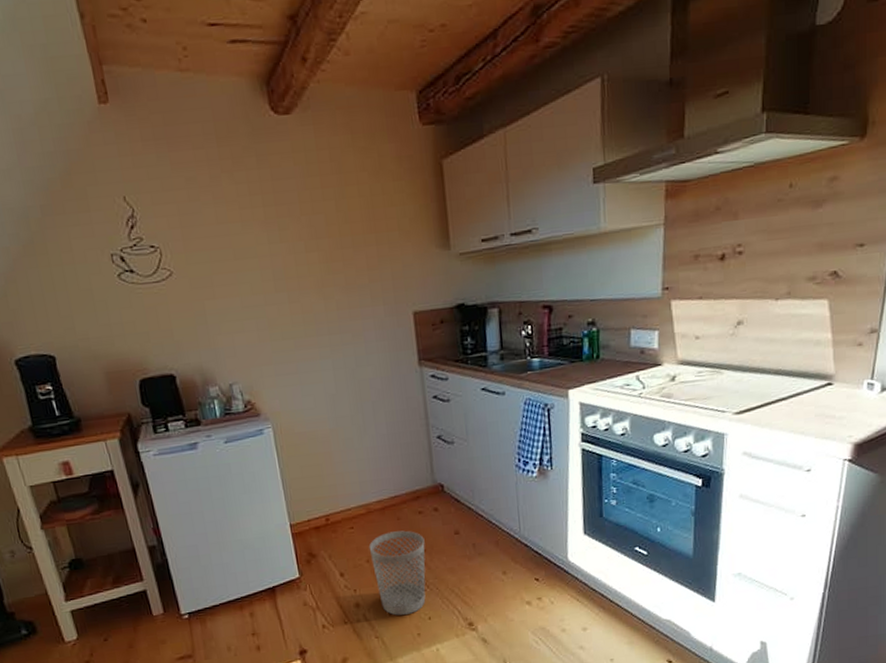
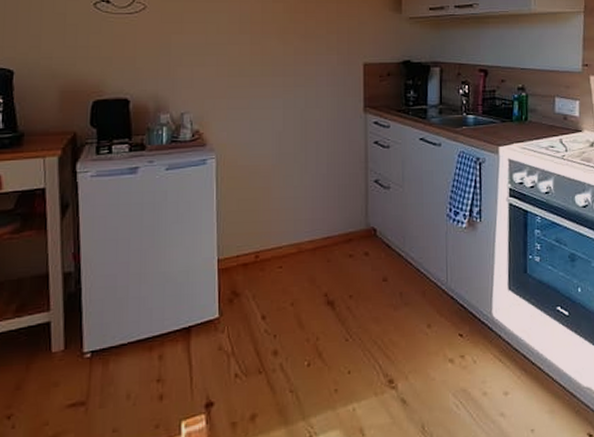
wastebasket: present [369,530,426,616] -> none [295,273,352,367]

